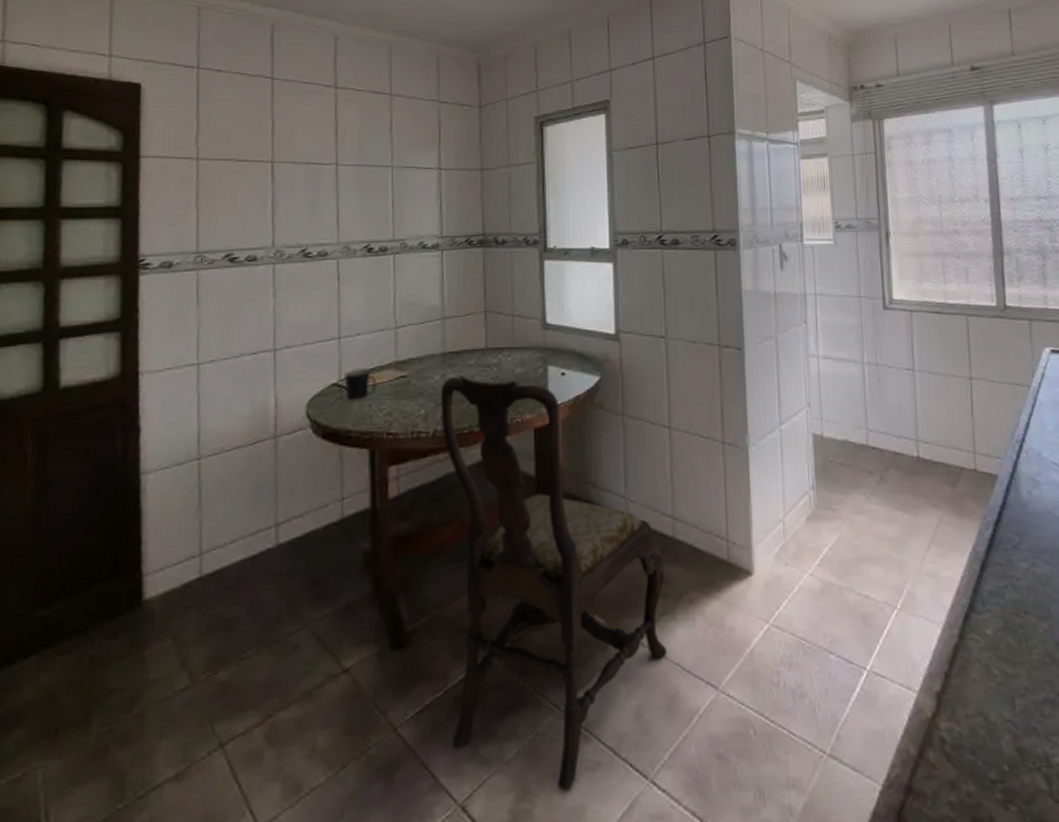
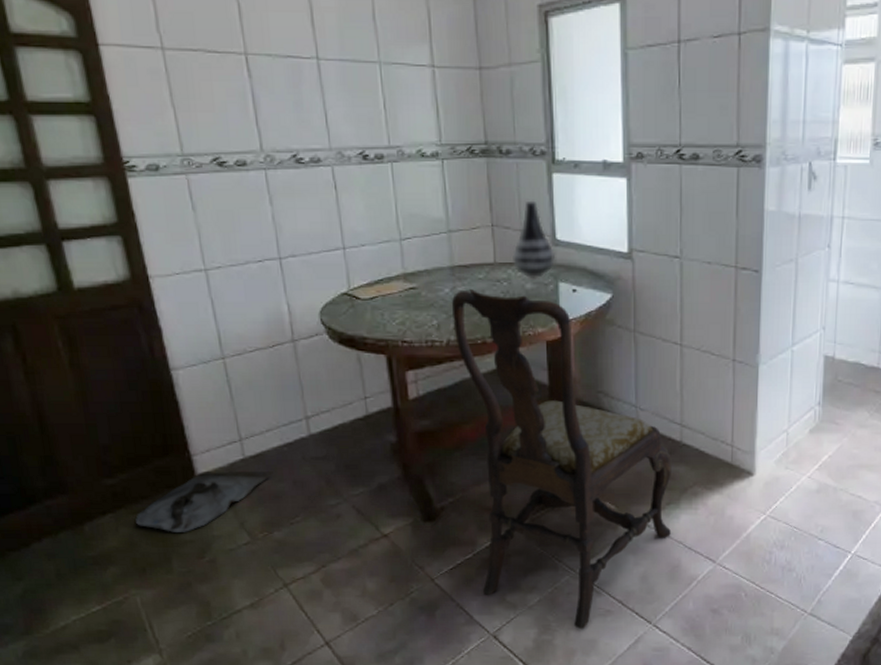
plastic bag: none [61,592,231,677] -> present [136,471,273,532]
mug: present [344,367,377,403] -> none [353,278,387,312]
vase: none [502,286,544,363] -> present [511,200,555,278]

